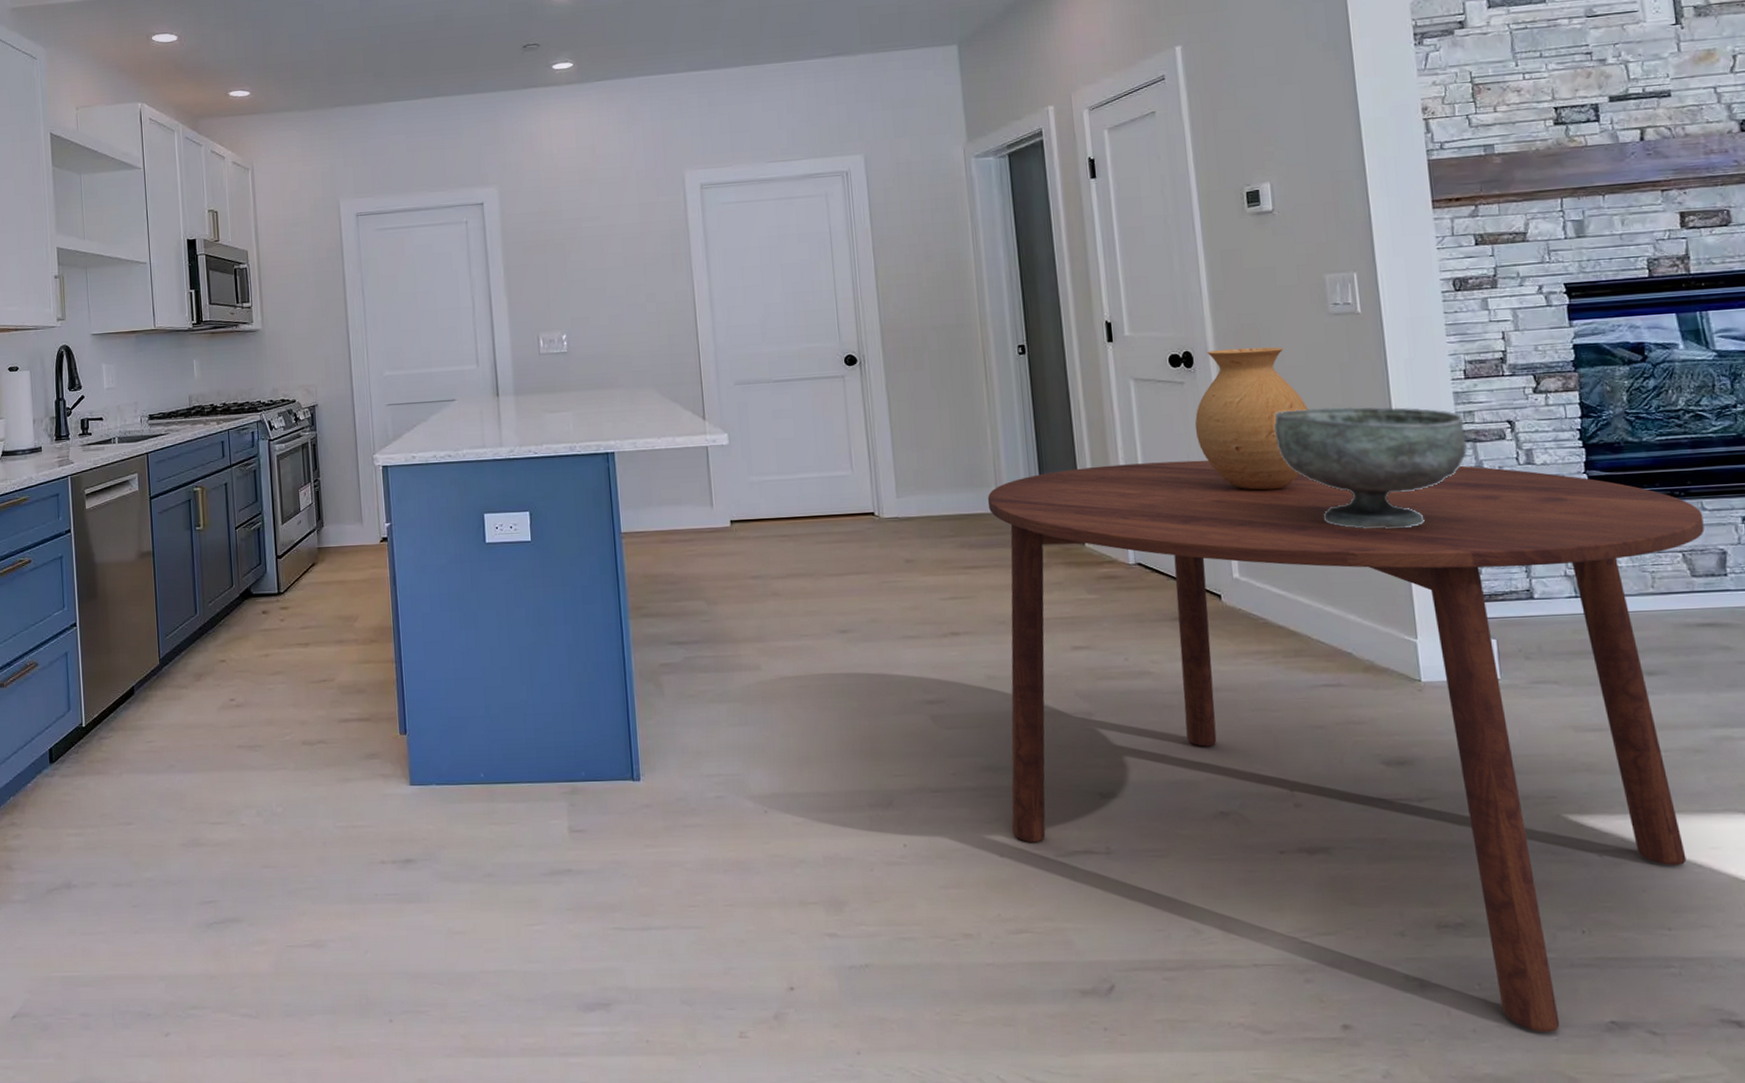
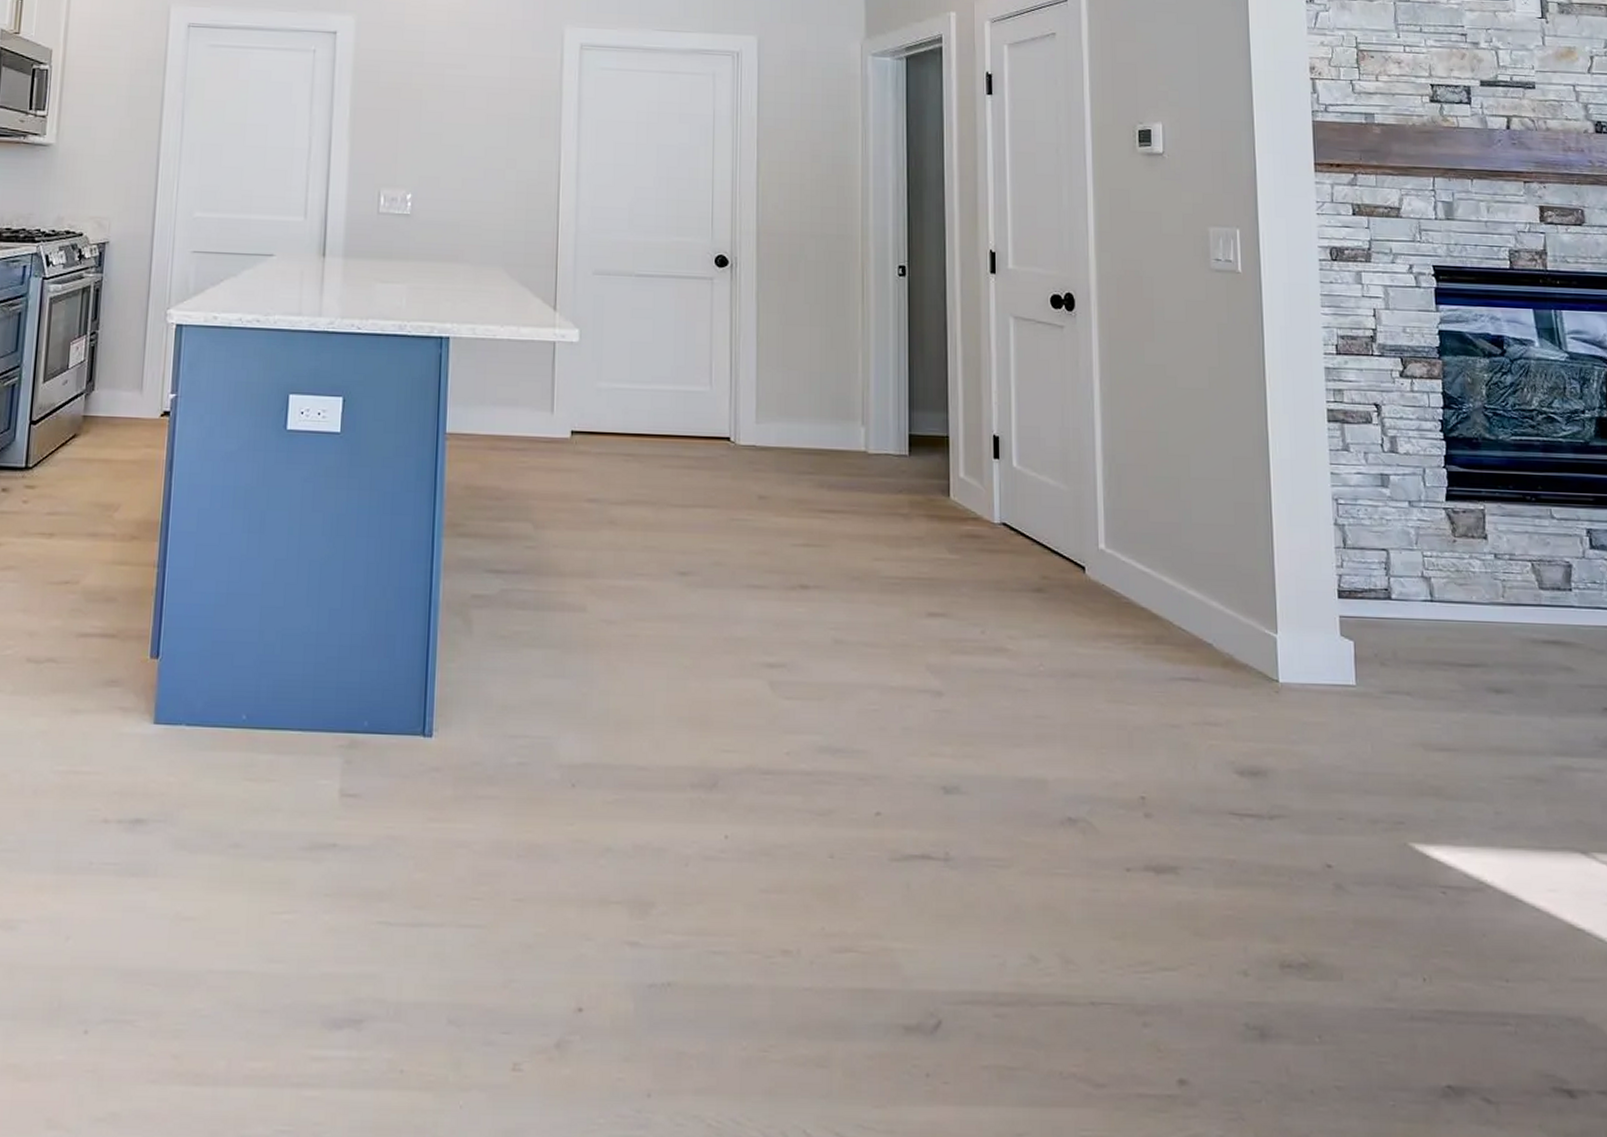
dining table: present [987,460,1705,1032] -> none [847,409,1552,1096]
vase: present [1194,347,1308,491] -> none [1071,295,1185,455]
decorative bowl: present [1274,406,1468,529] -> none [1149,369,1336,509]

